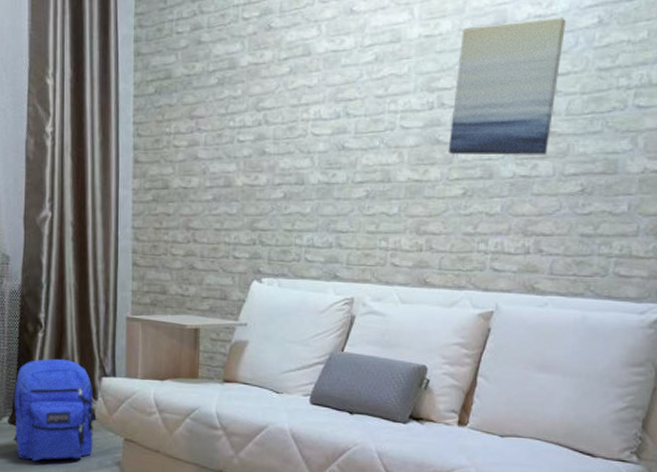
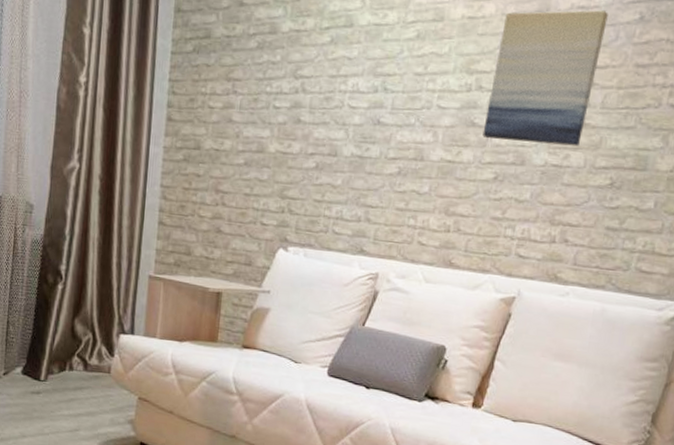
backpack: present [13,358,99,462] -> none [26,311,114,415]

